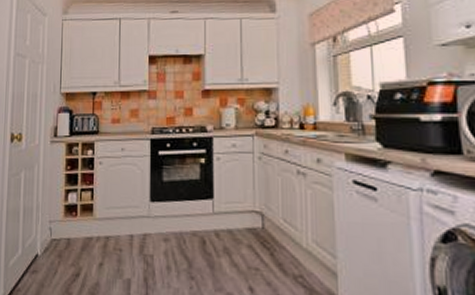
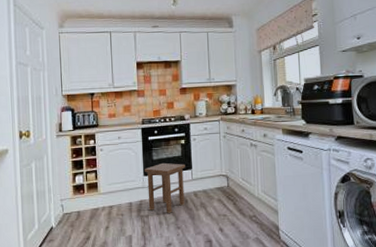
stool: none [152,186,205,256] -> present [144,162,185,213]

